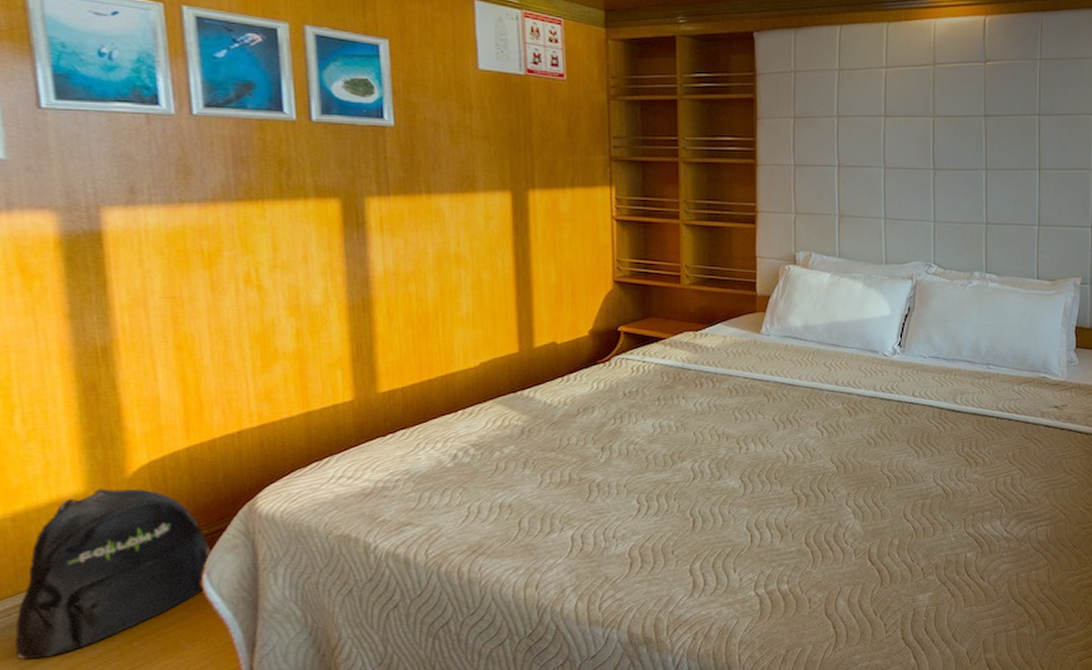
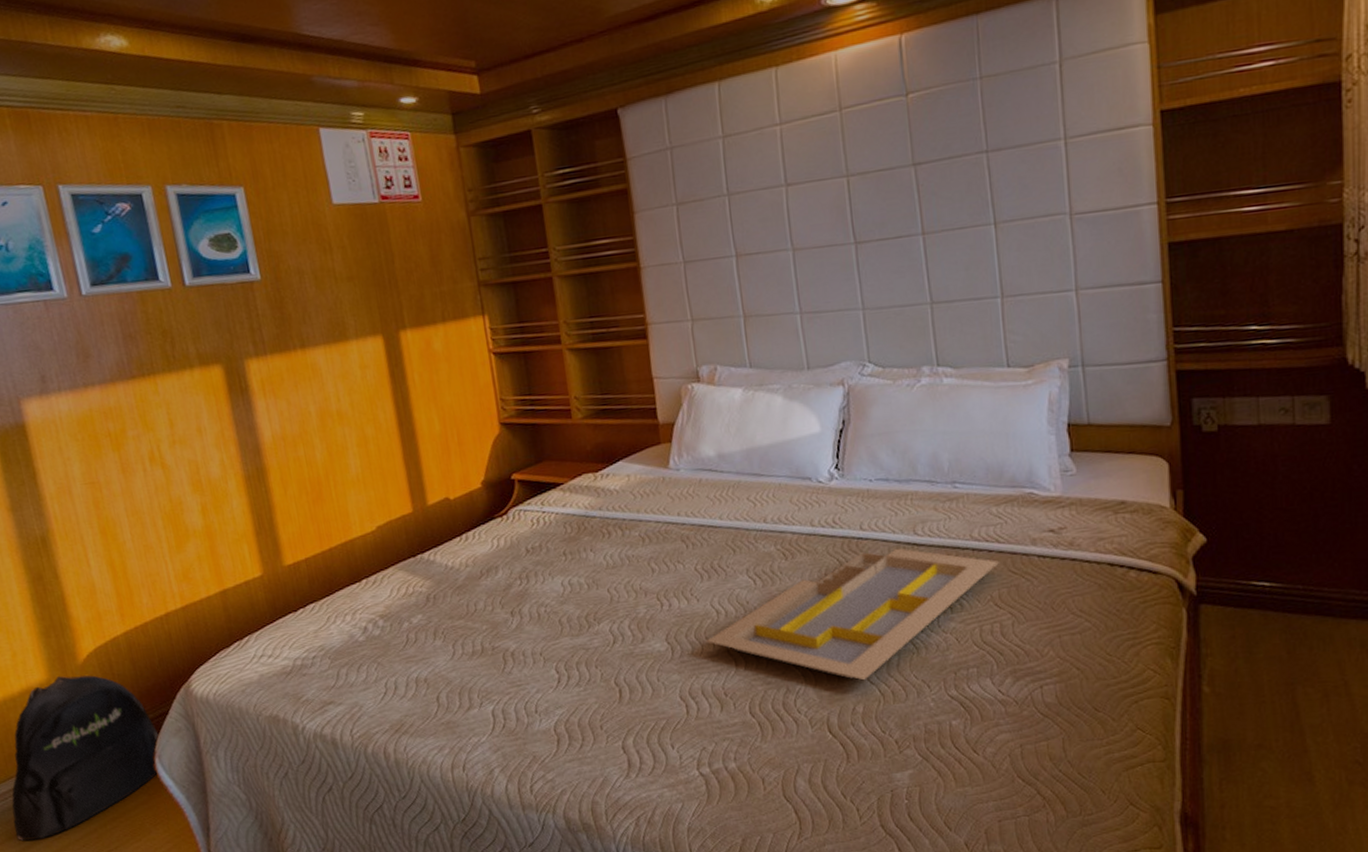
serving tray: none [774,413,1015,519] -> present [705,548,999,681]

